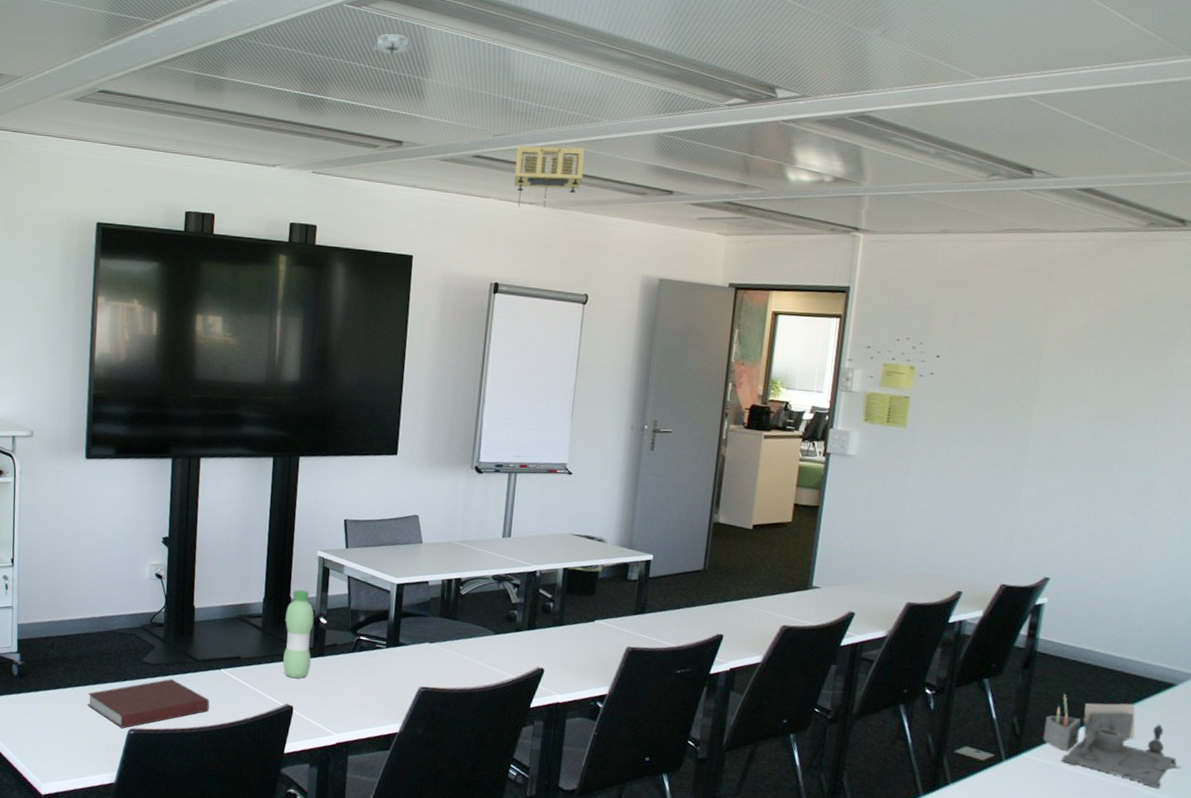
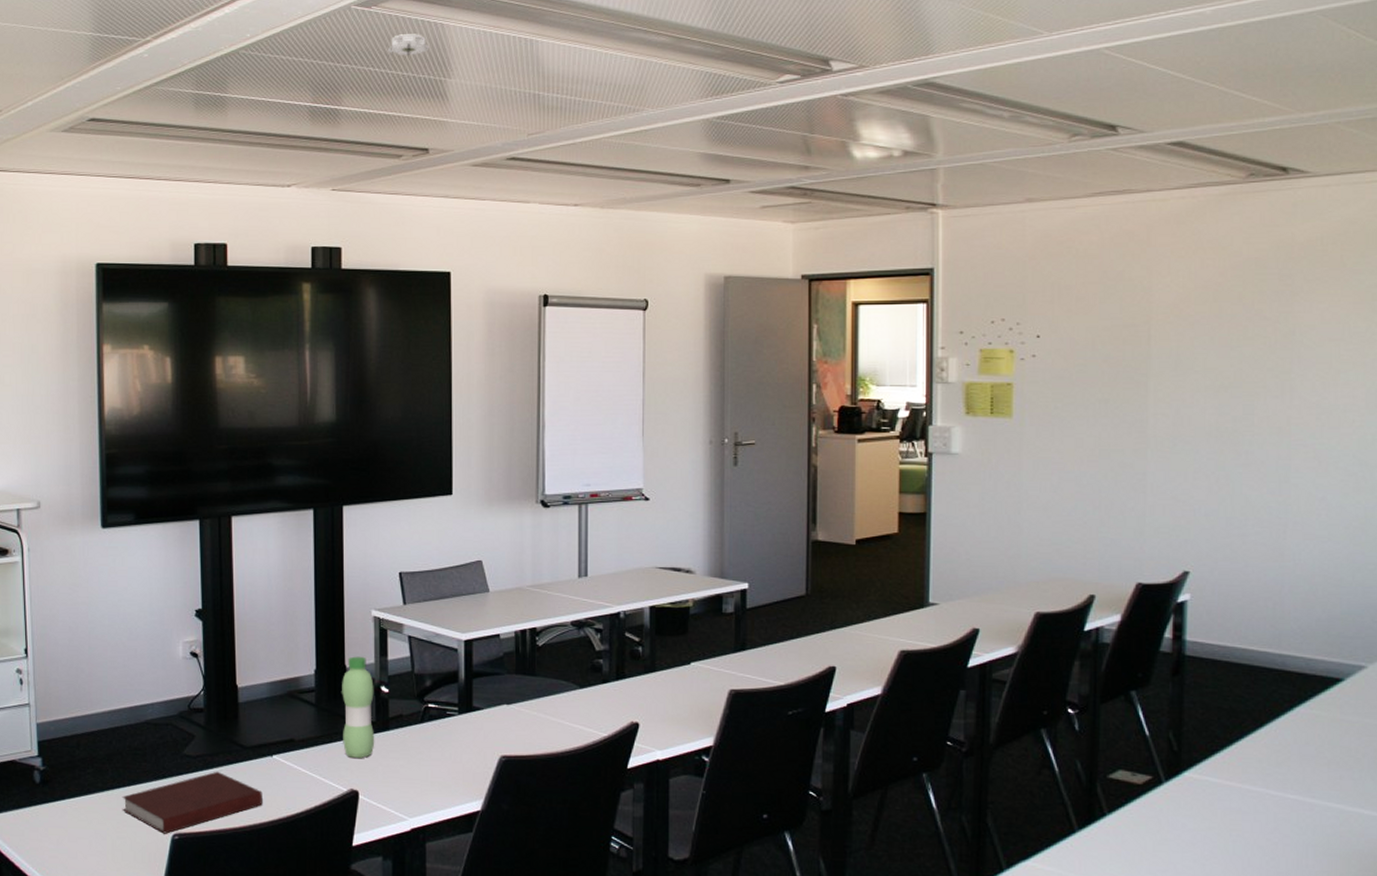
projector: present [514,145,586,208] -> none [554,140,630,211]
desk organizer: present [1043,693,1182,788] -> none [1204,700,1361,798]

